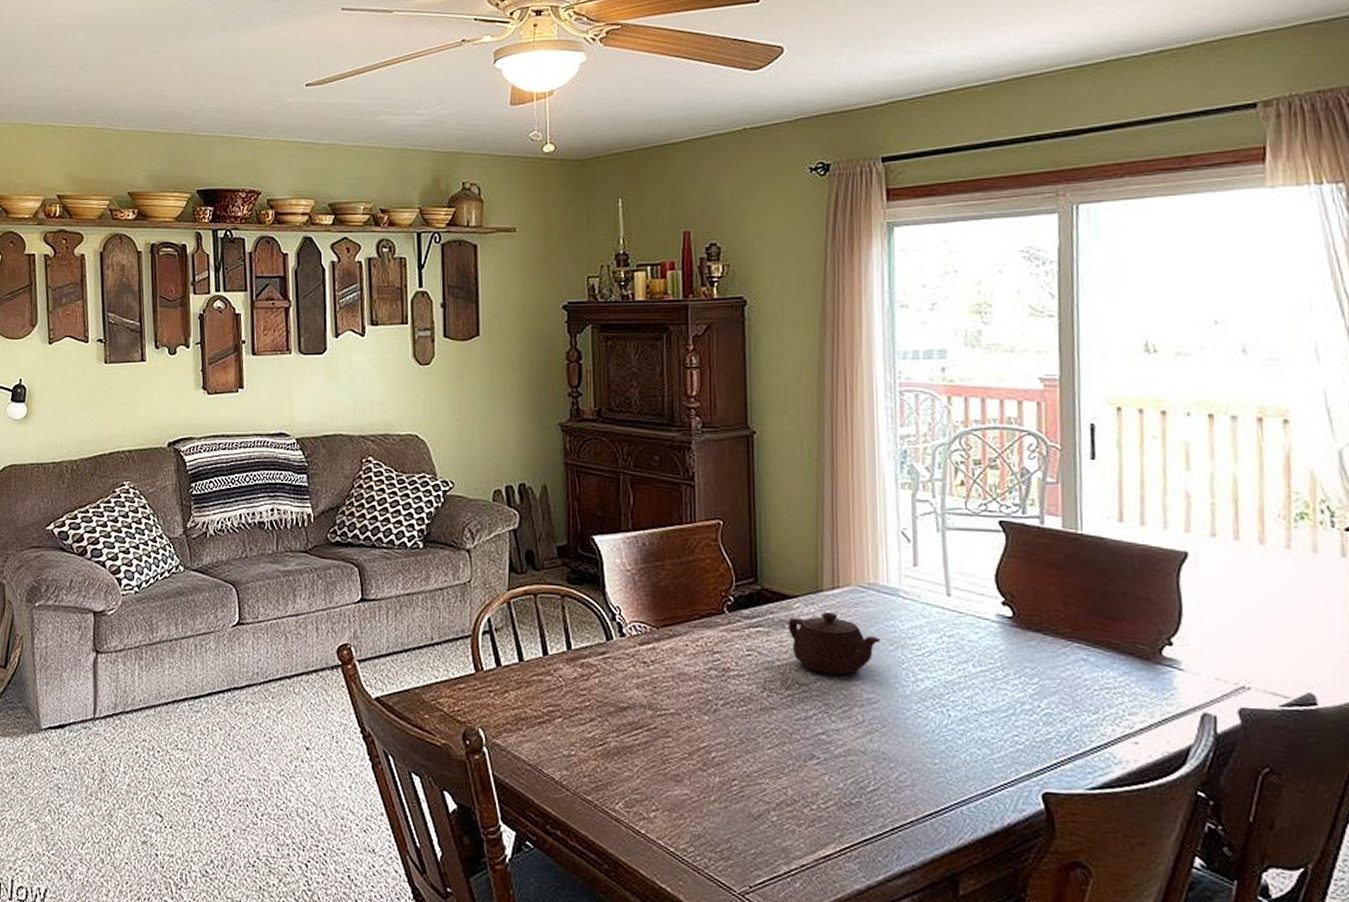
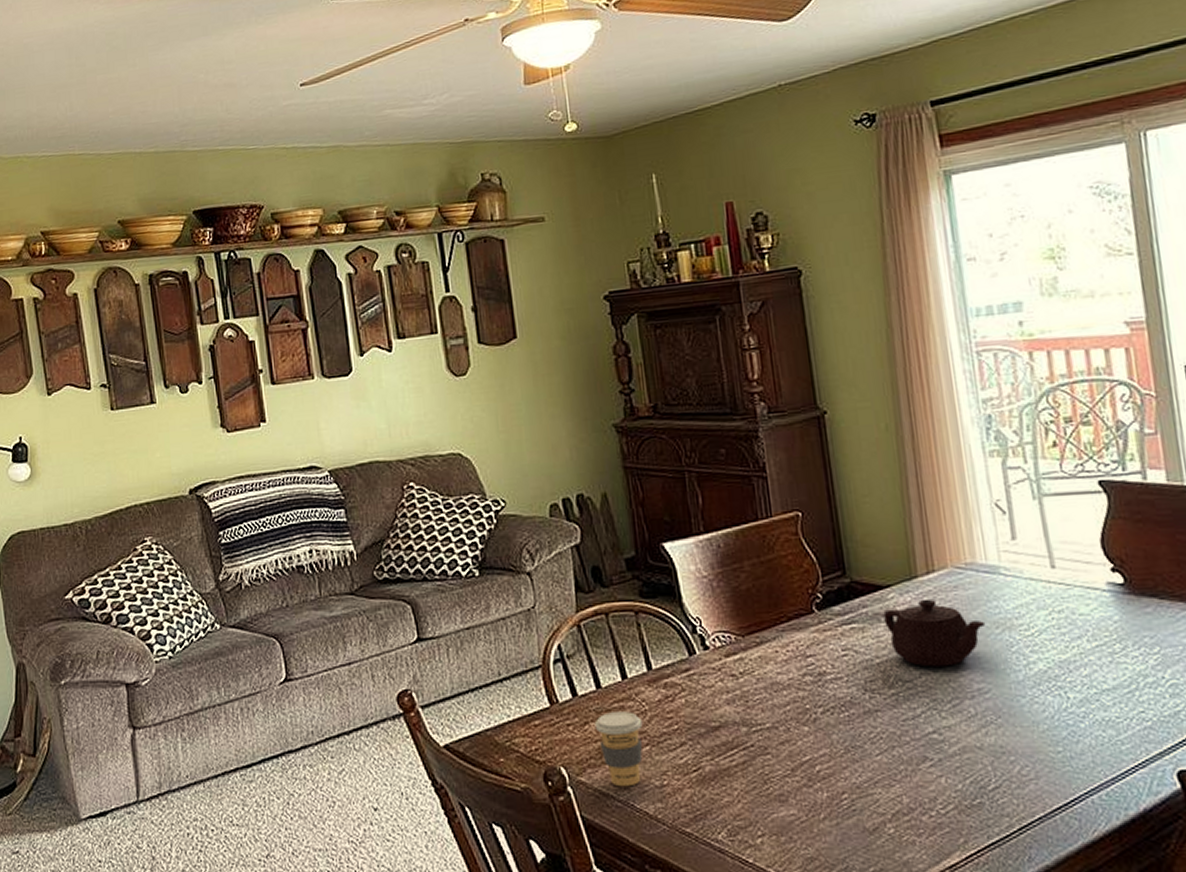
coffee cup: none [514,684,558,753] -> present [594,711,643,787]

